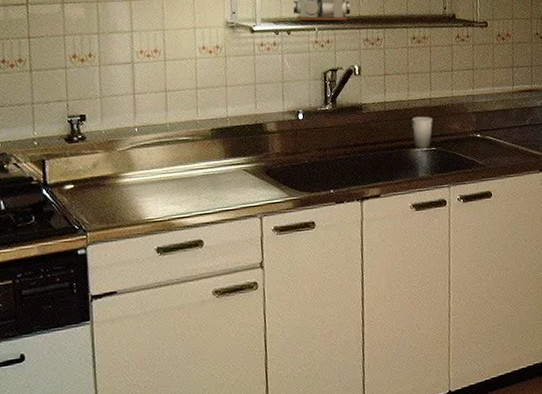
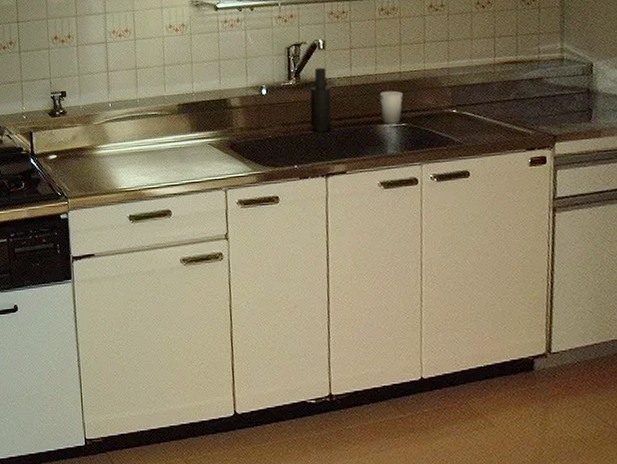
soap dispenser: none [346,93,367,157] -> present [310,67,332,132]

